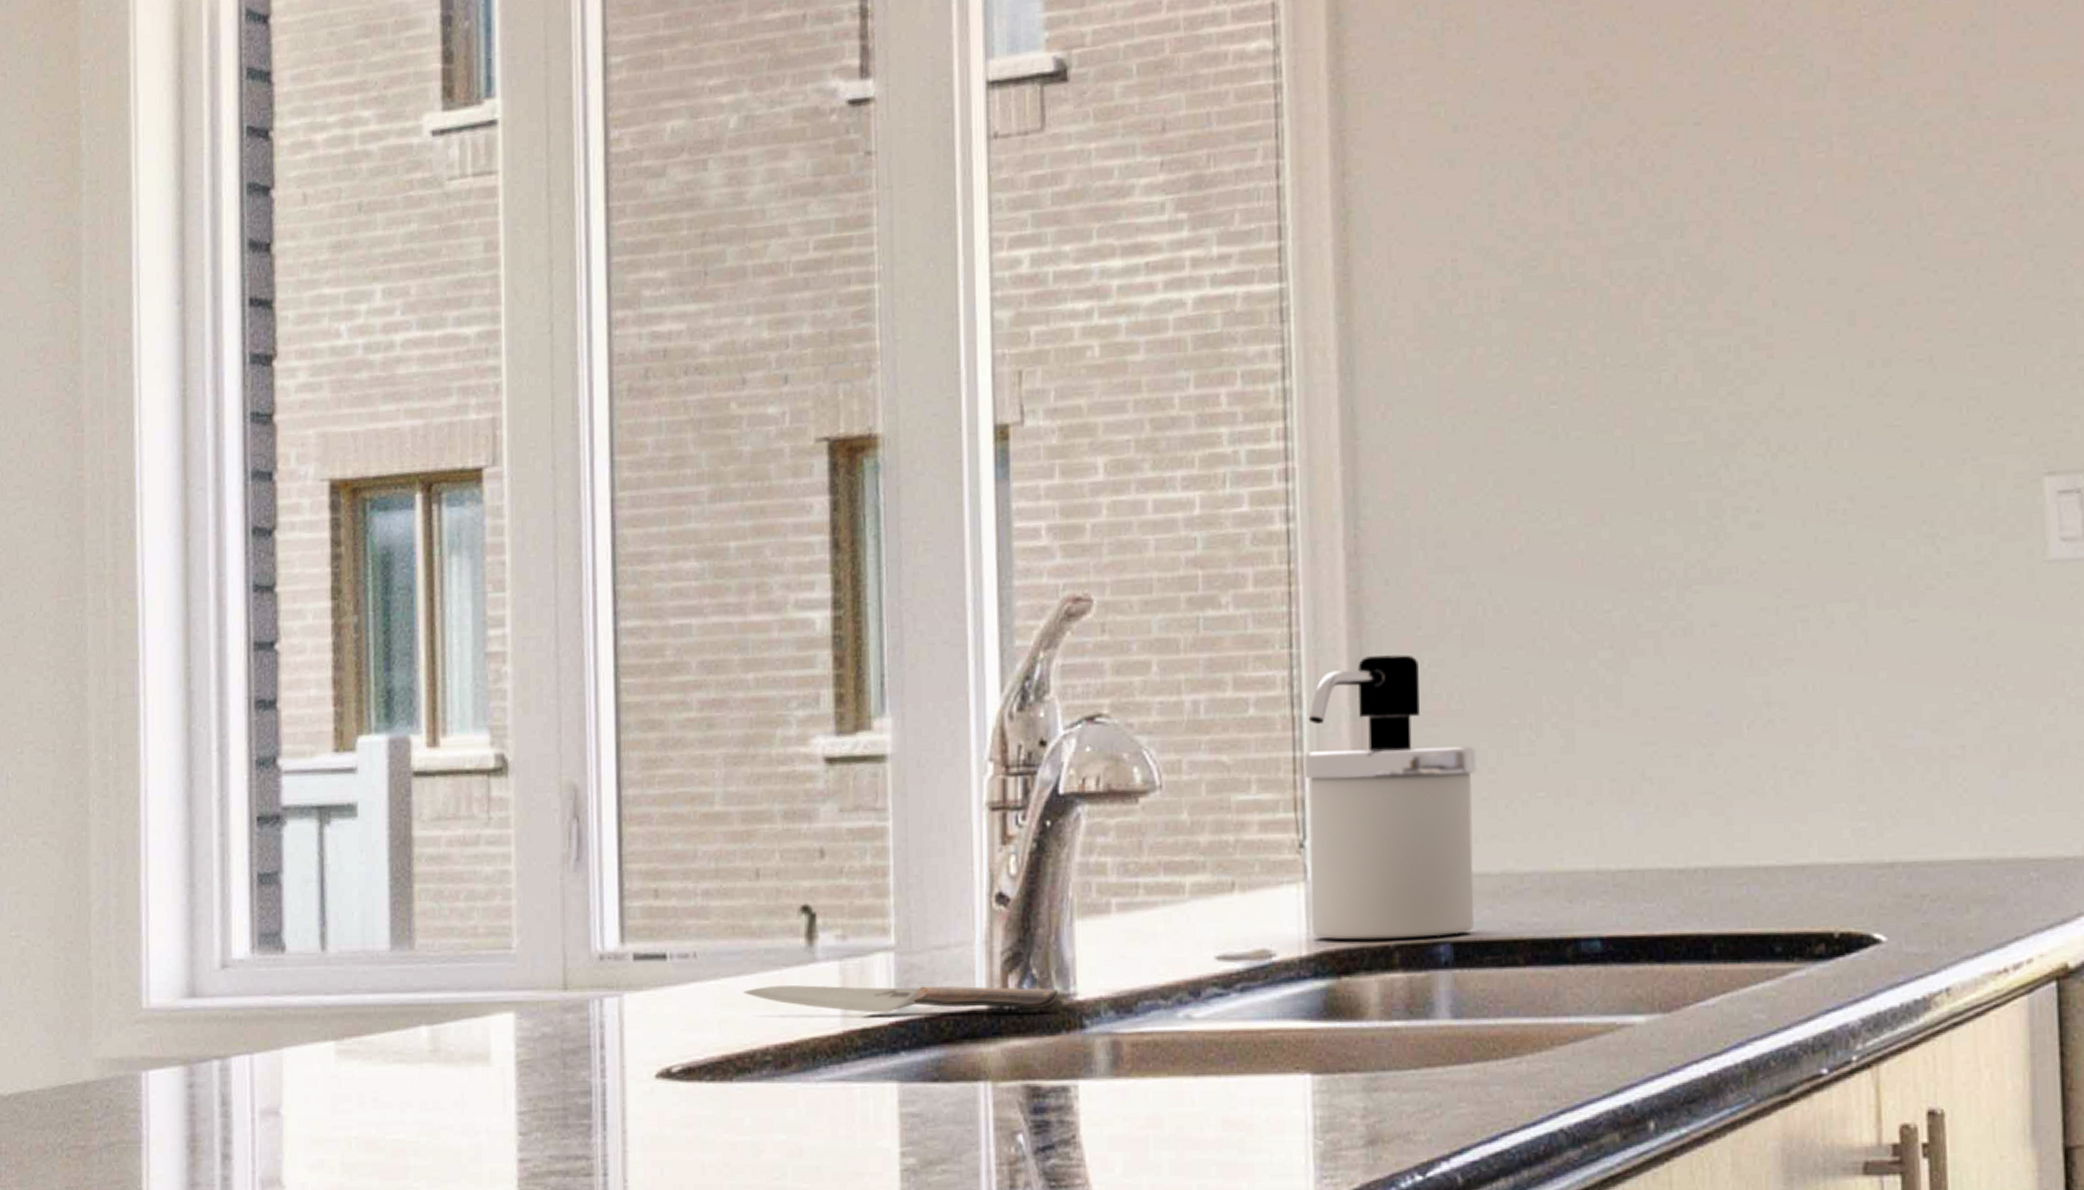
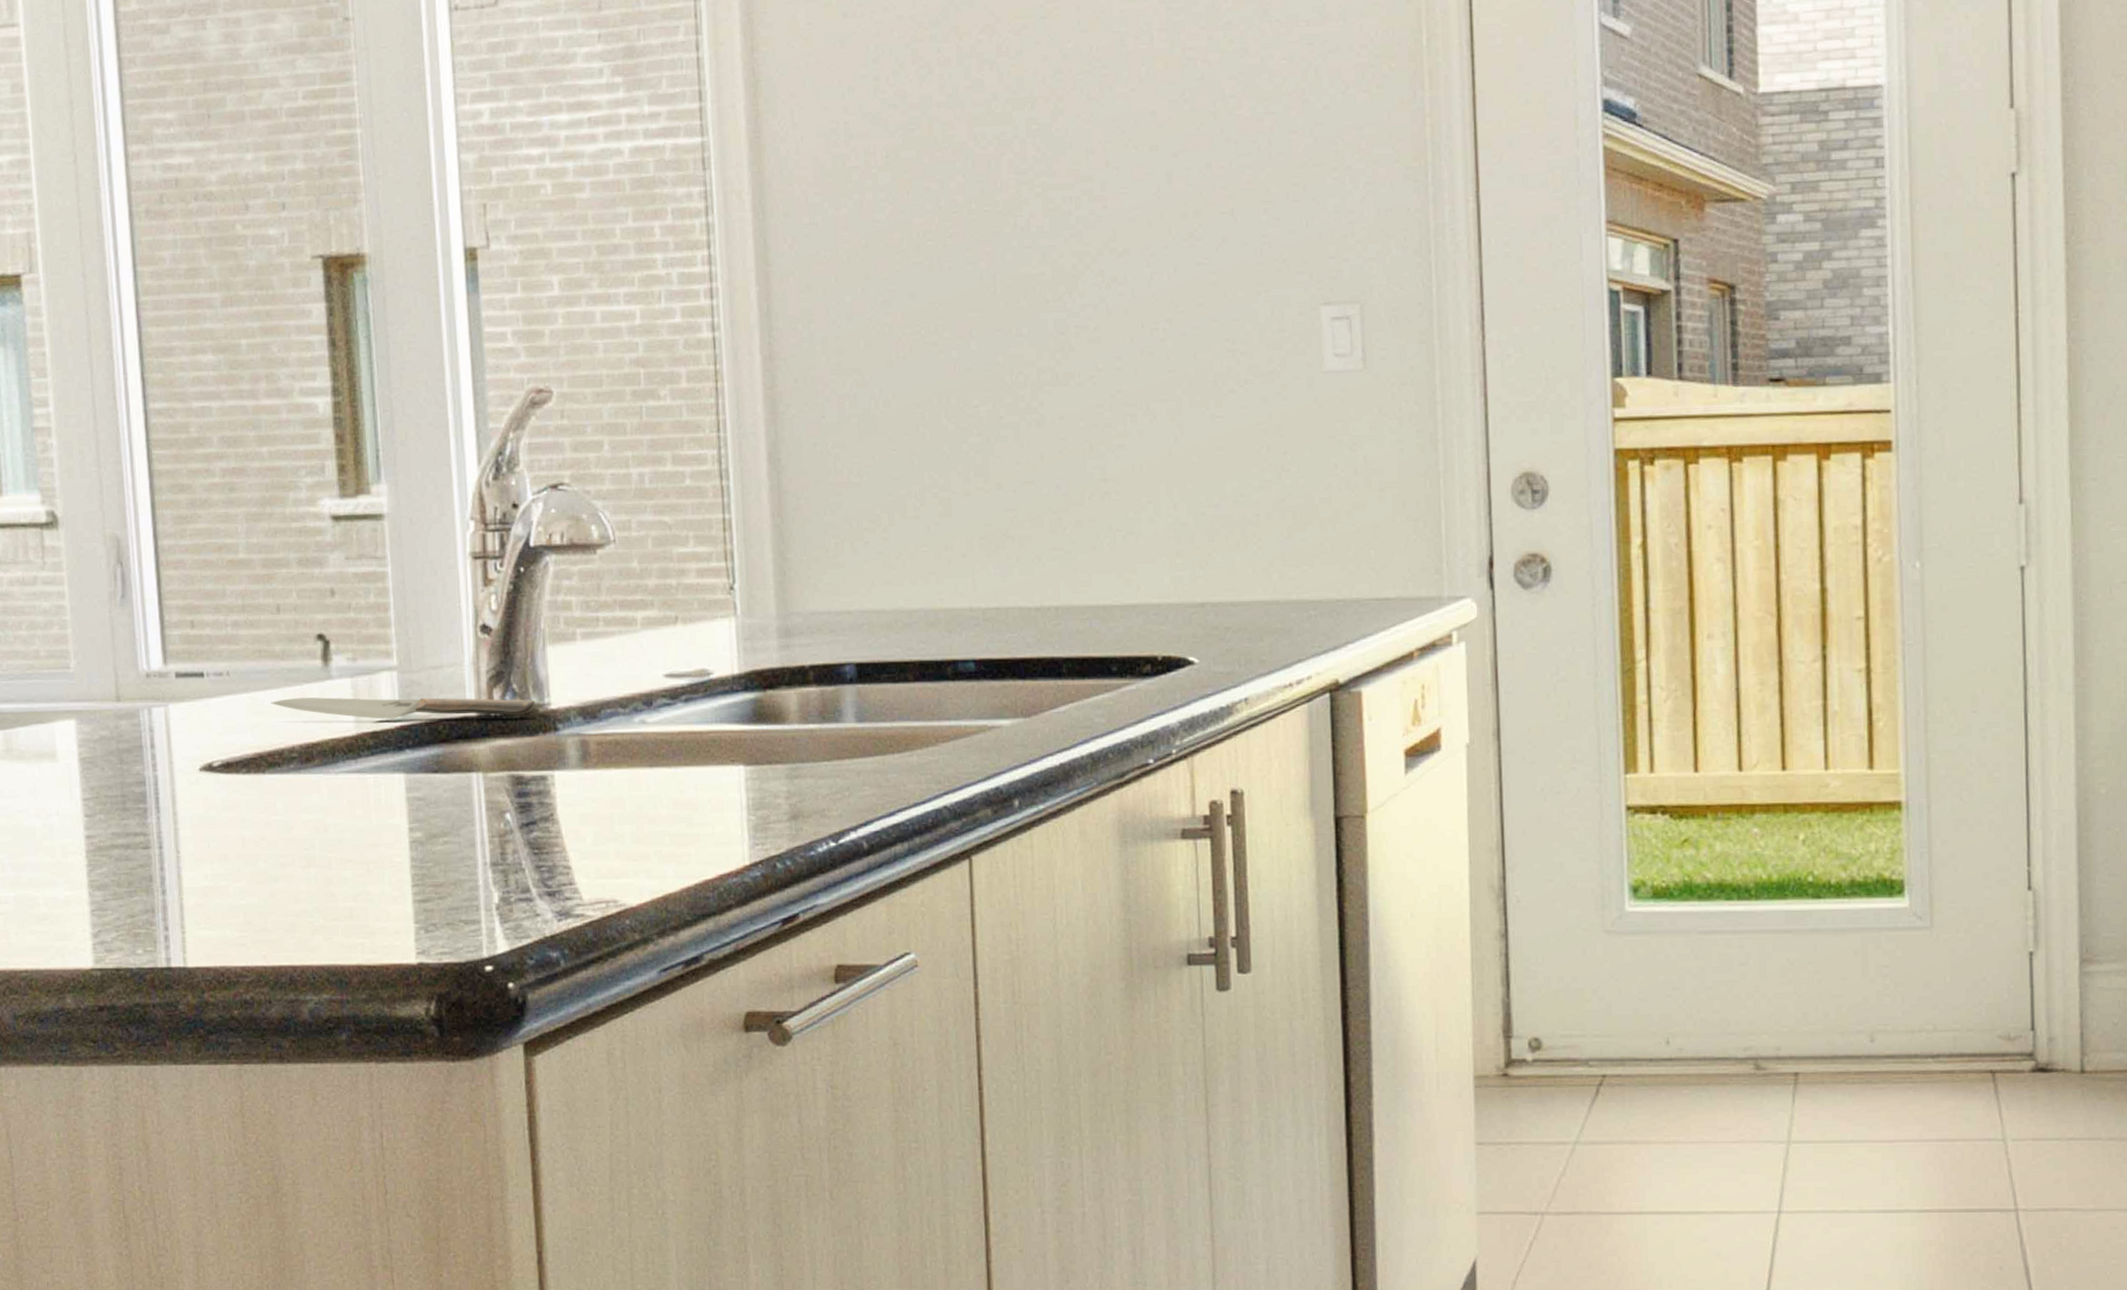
soap dispenser: present [1303,654,1476,940] -> none [731,438,873,662]

